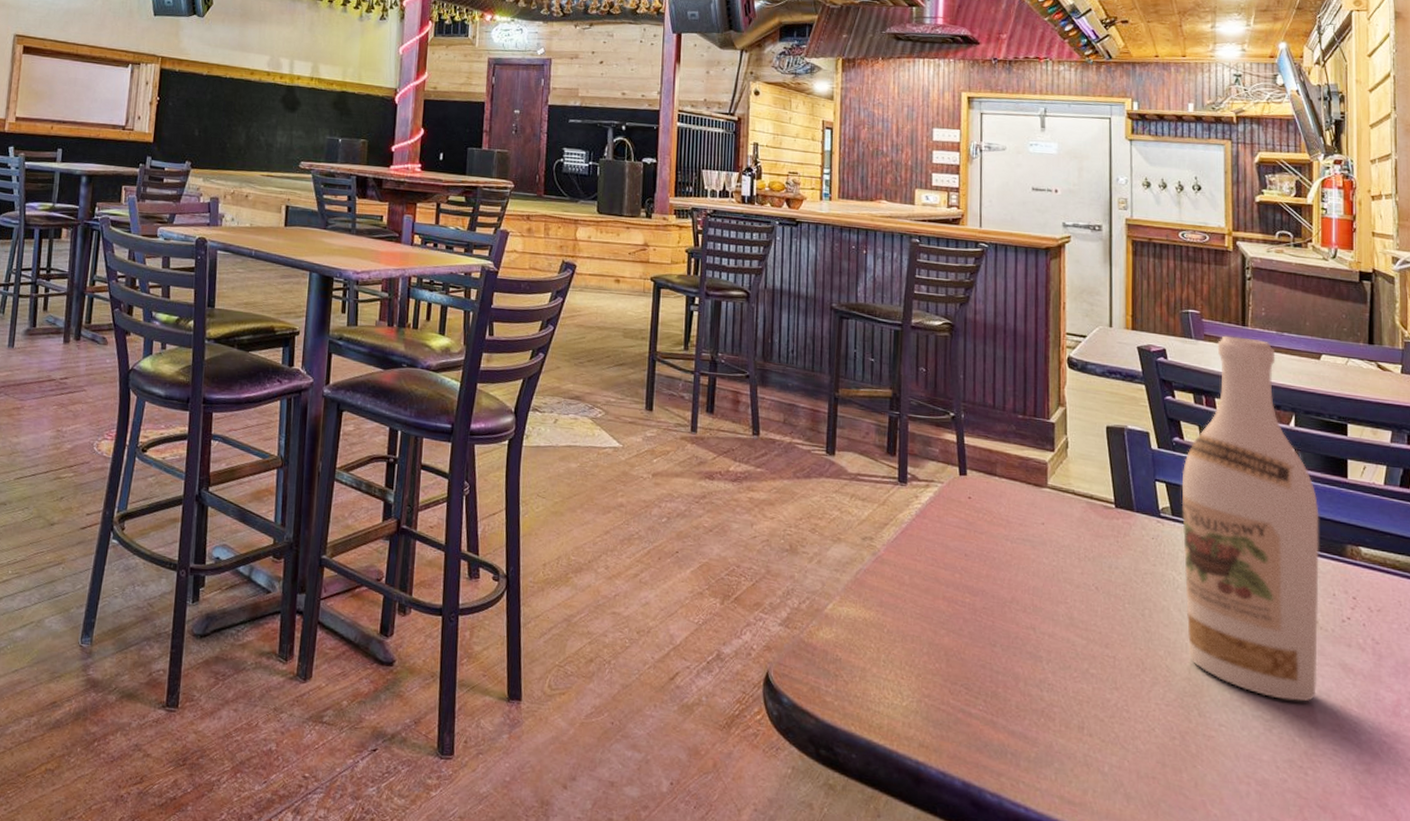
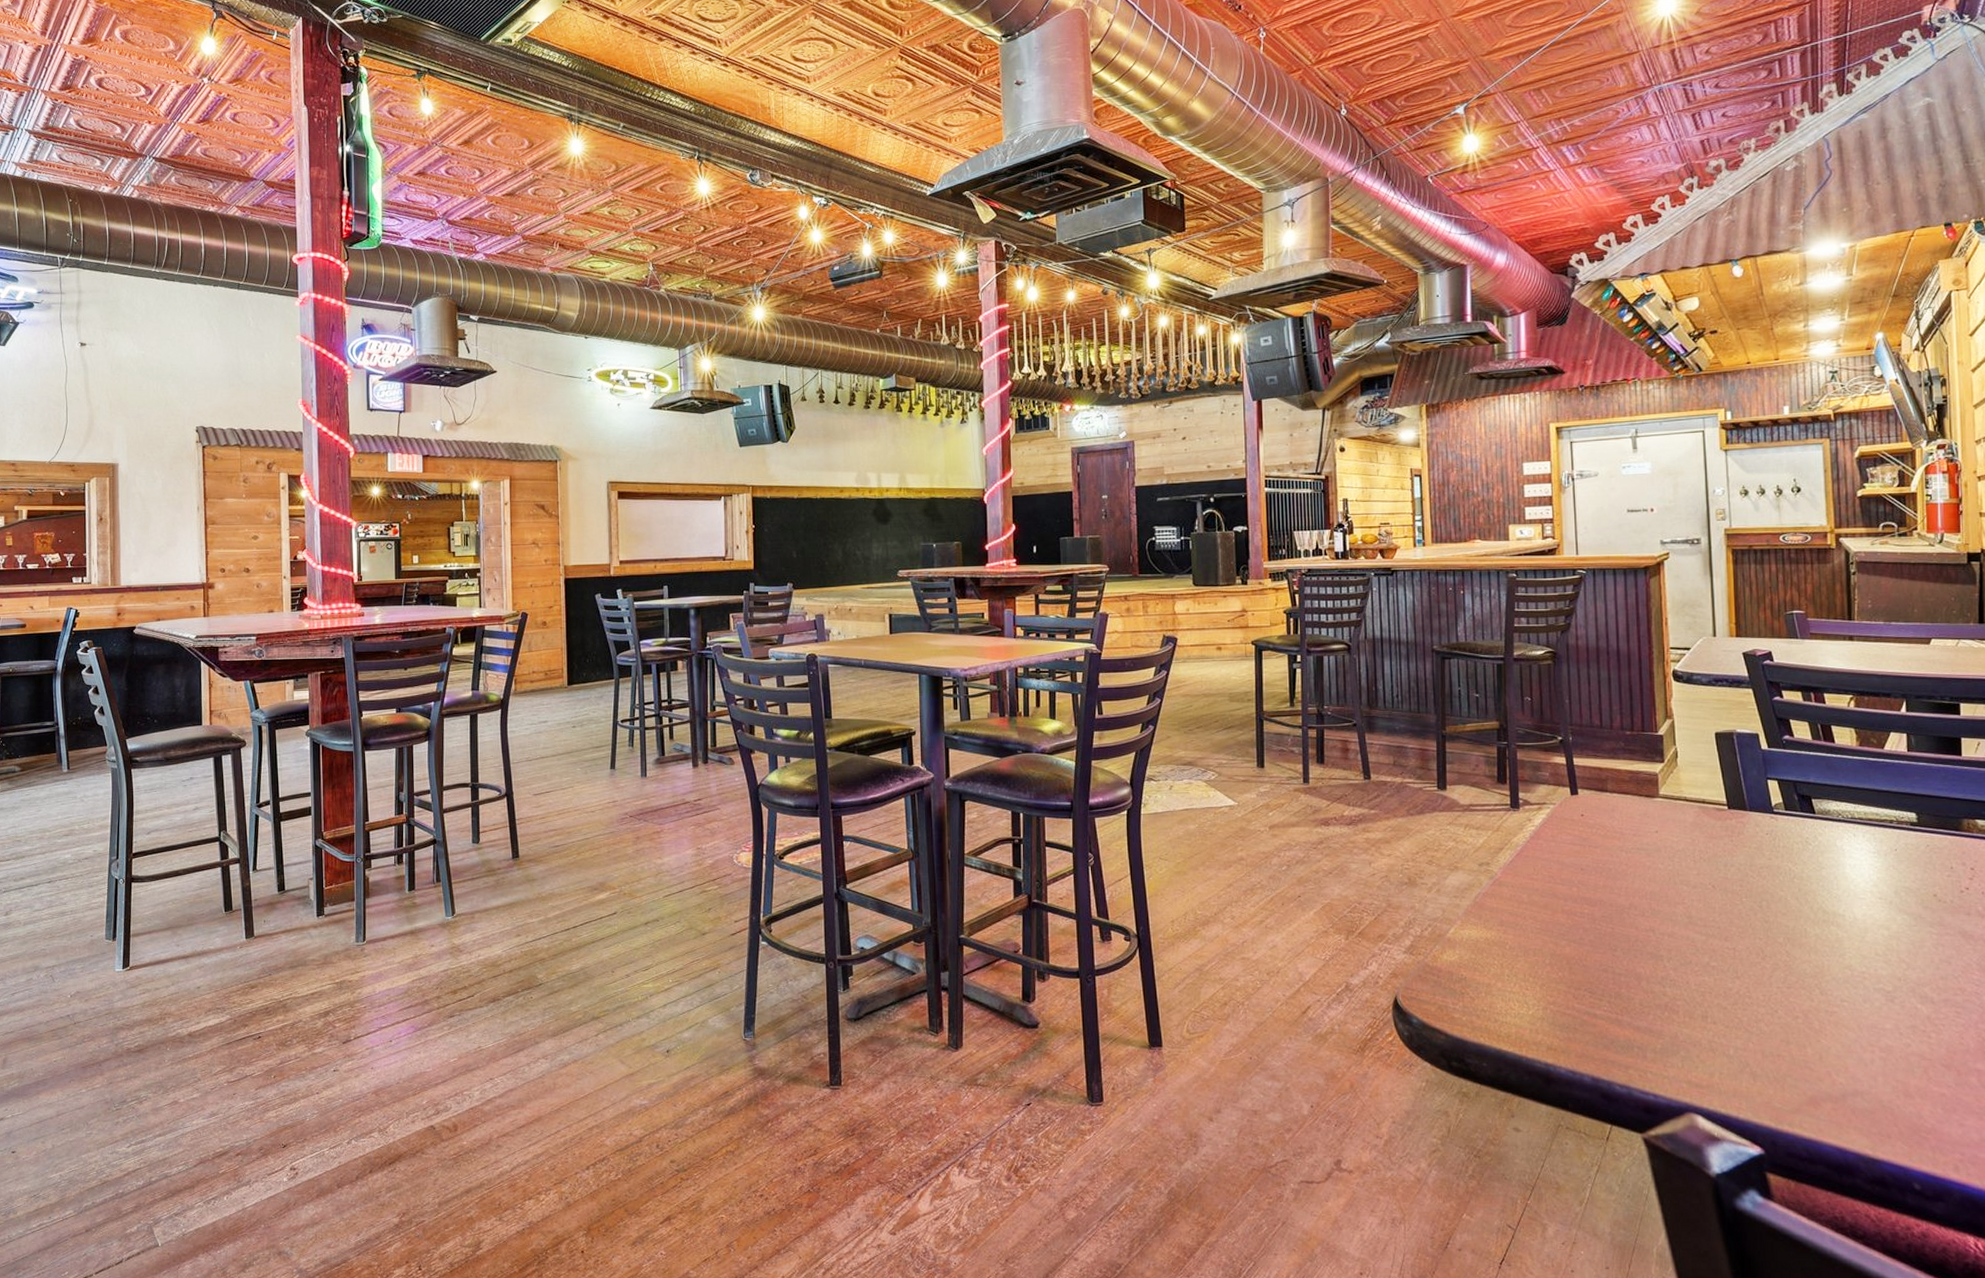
wine bottle: present [1181,335,1319,702] -> none [1793,631,1938,971]

